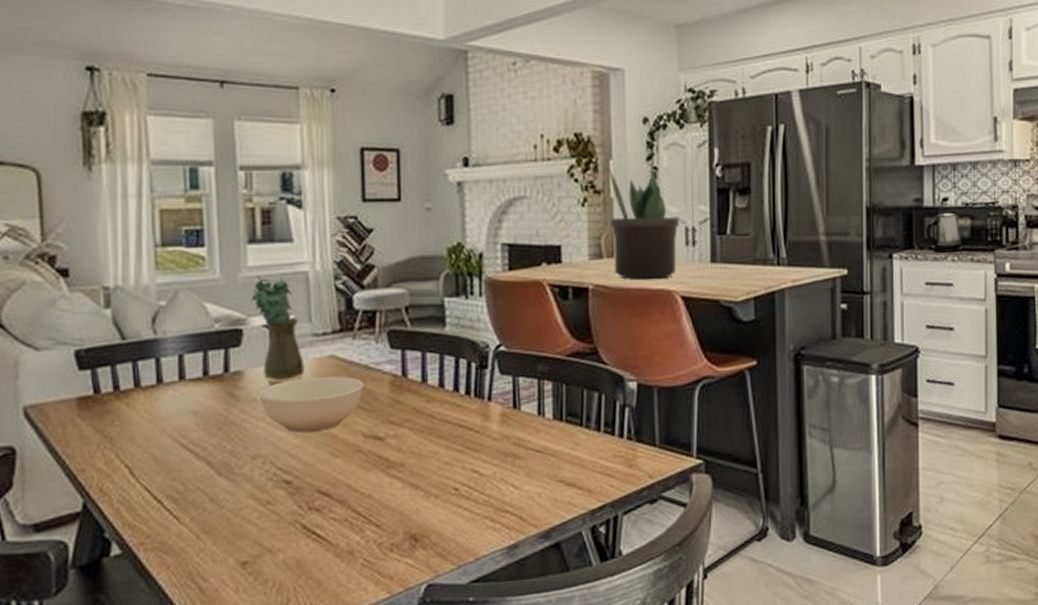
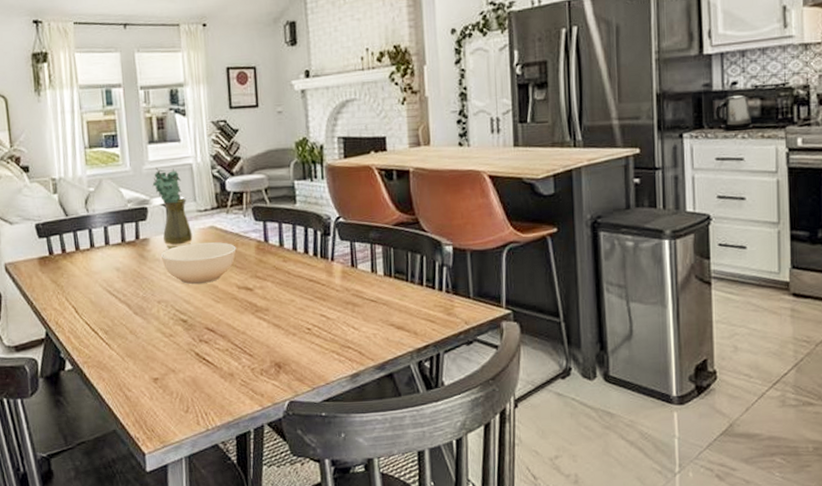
planter: present [609,167,679,279] -> none [423,71,485,163]

